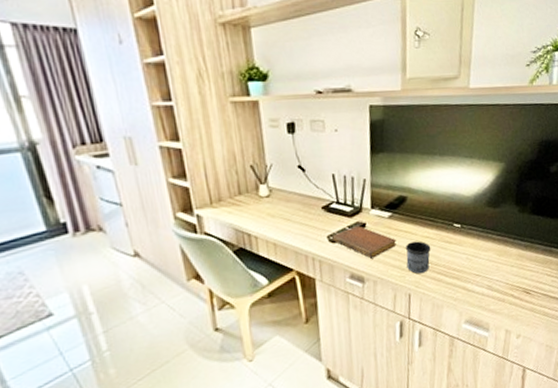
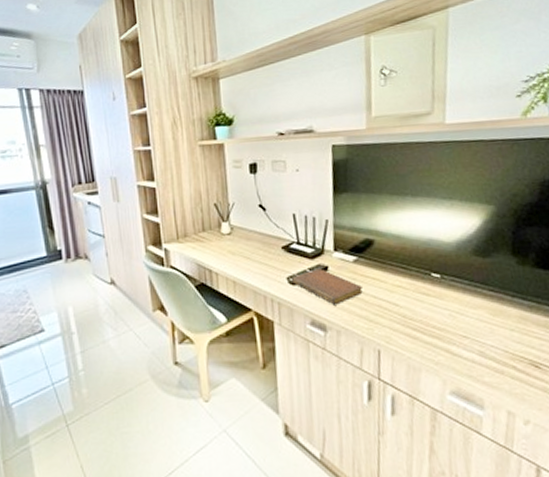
mug: present [406,241,431,274] -> none [374,290,404,328]

